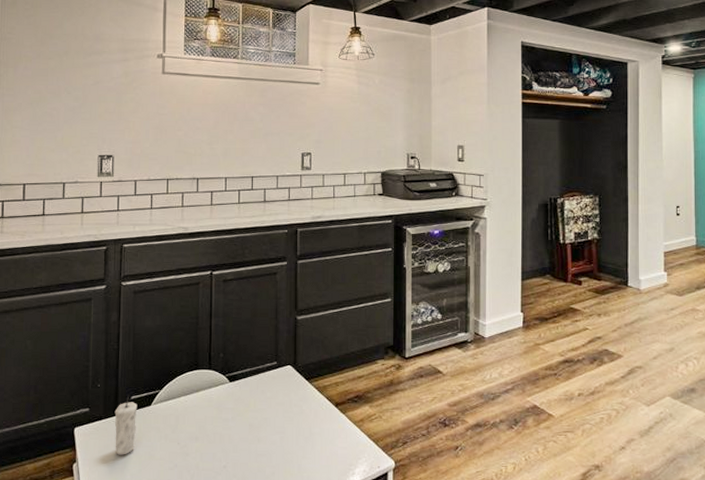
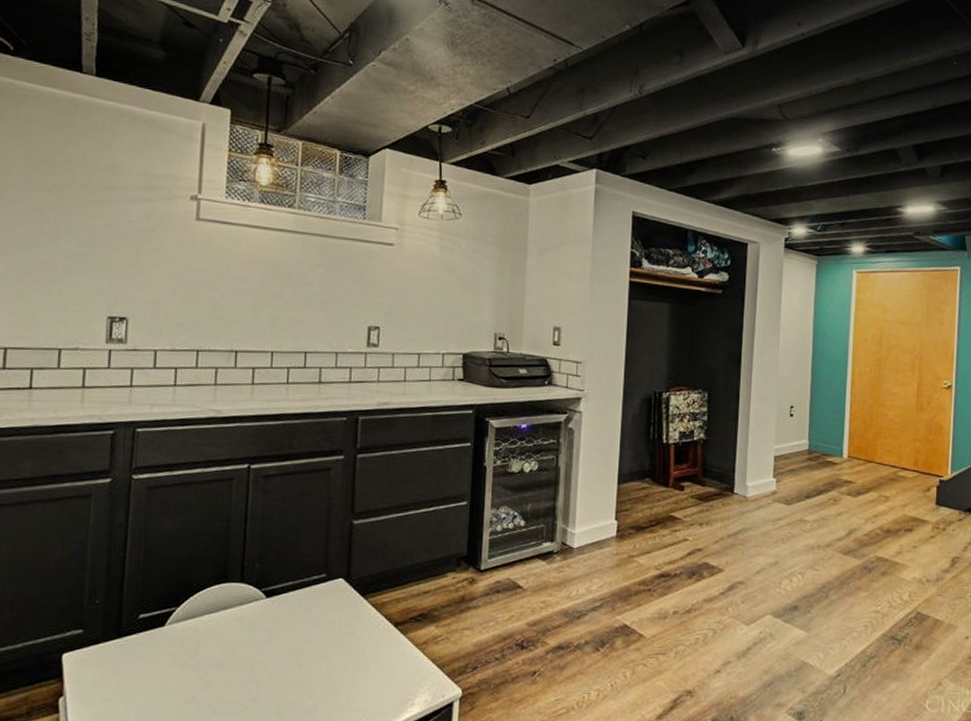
candle: present [114,396,138,455] -> none [116,615,147,686]

